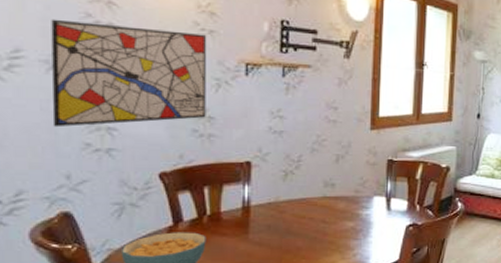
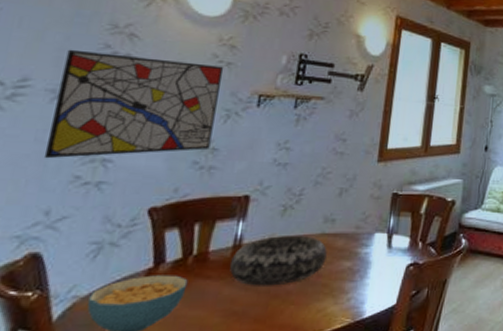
decorative bowl: none [241,197,330,243] -> present [229,235,327,286]

